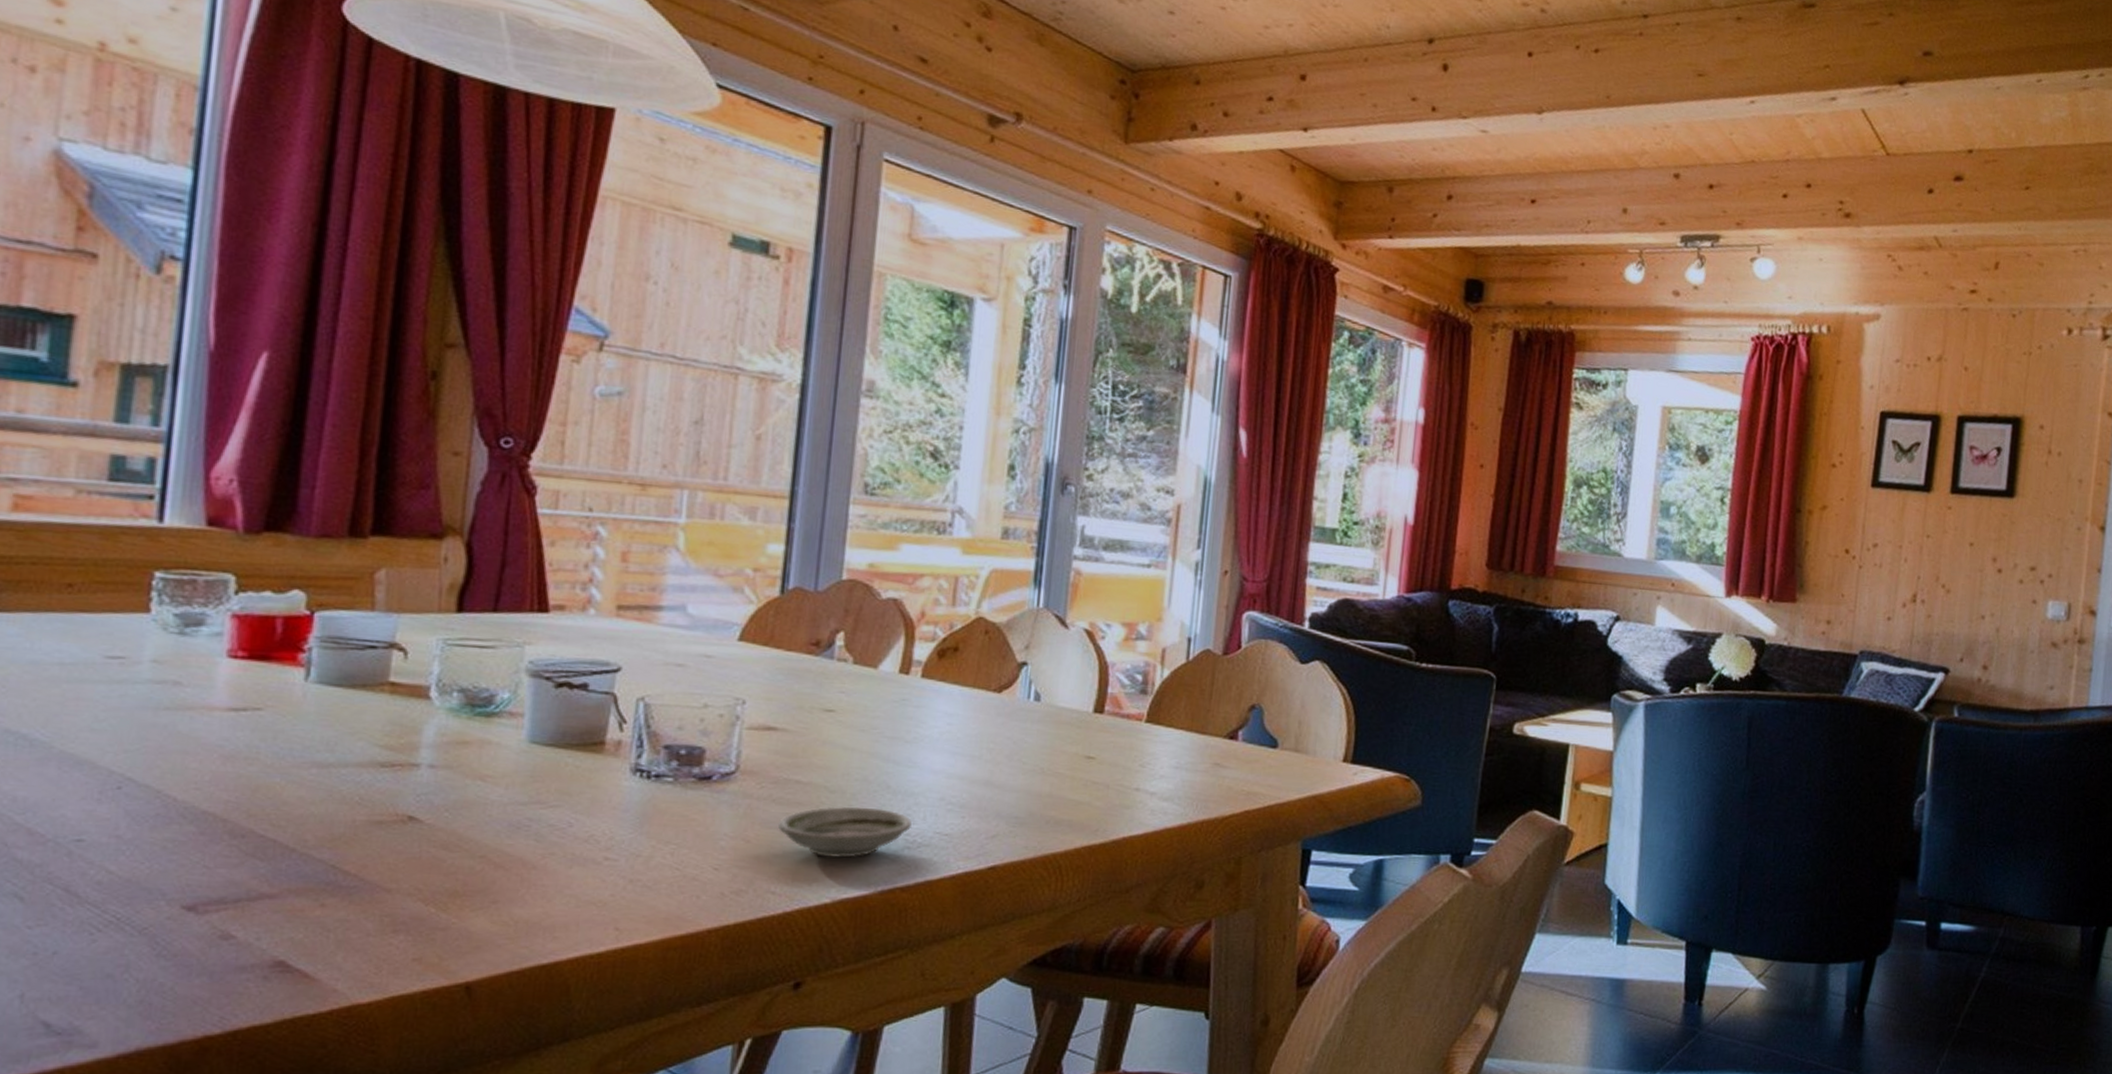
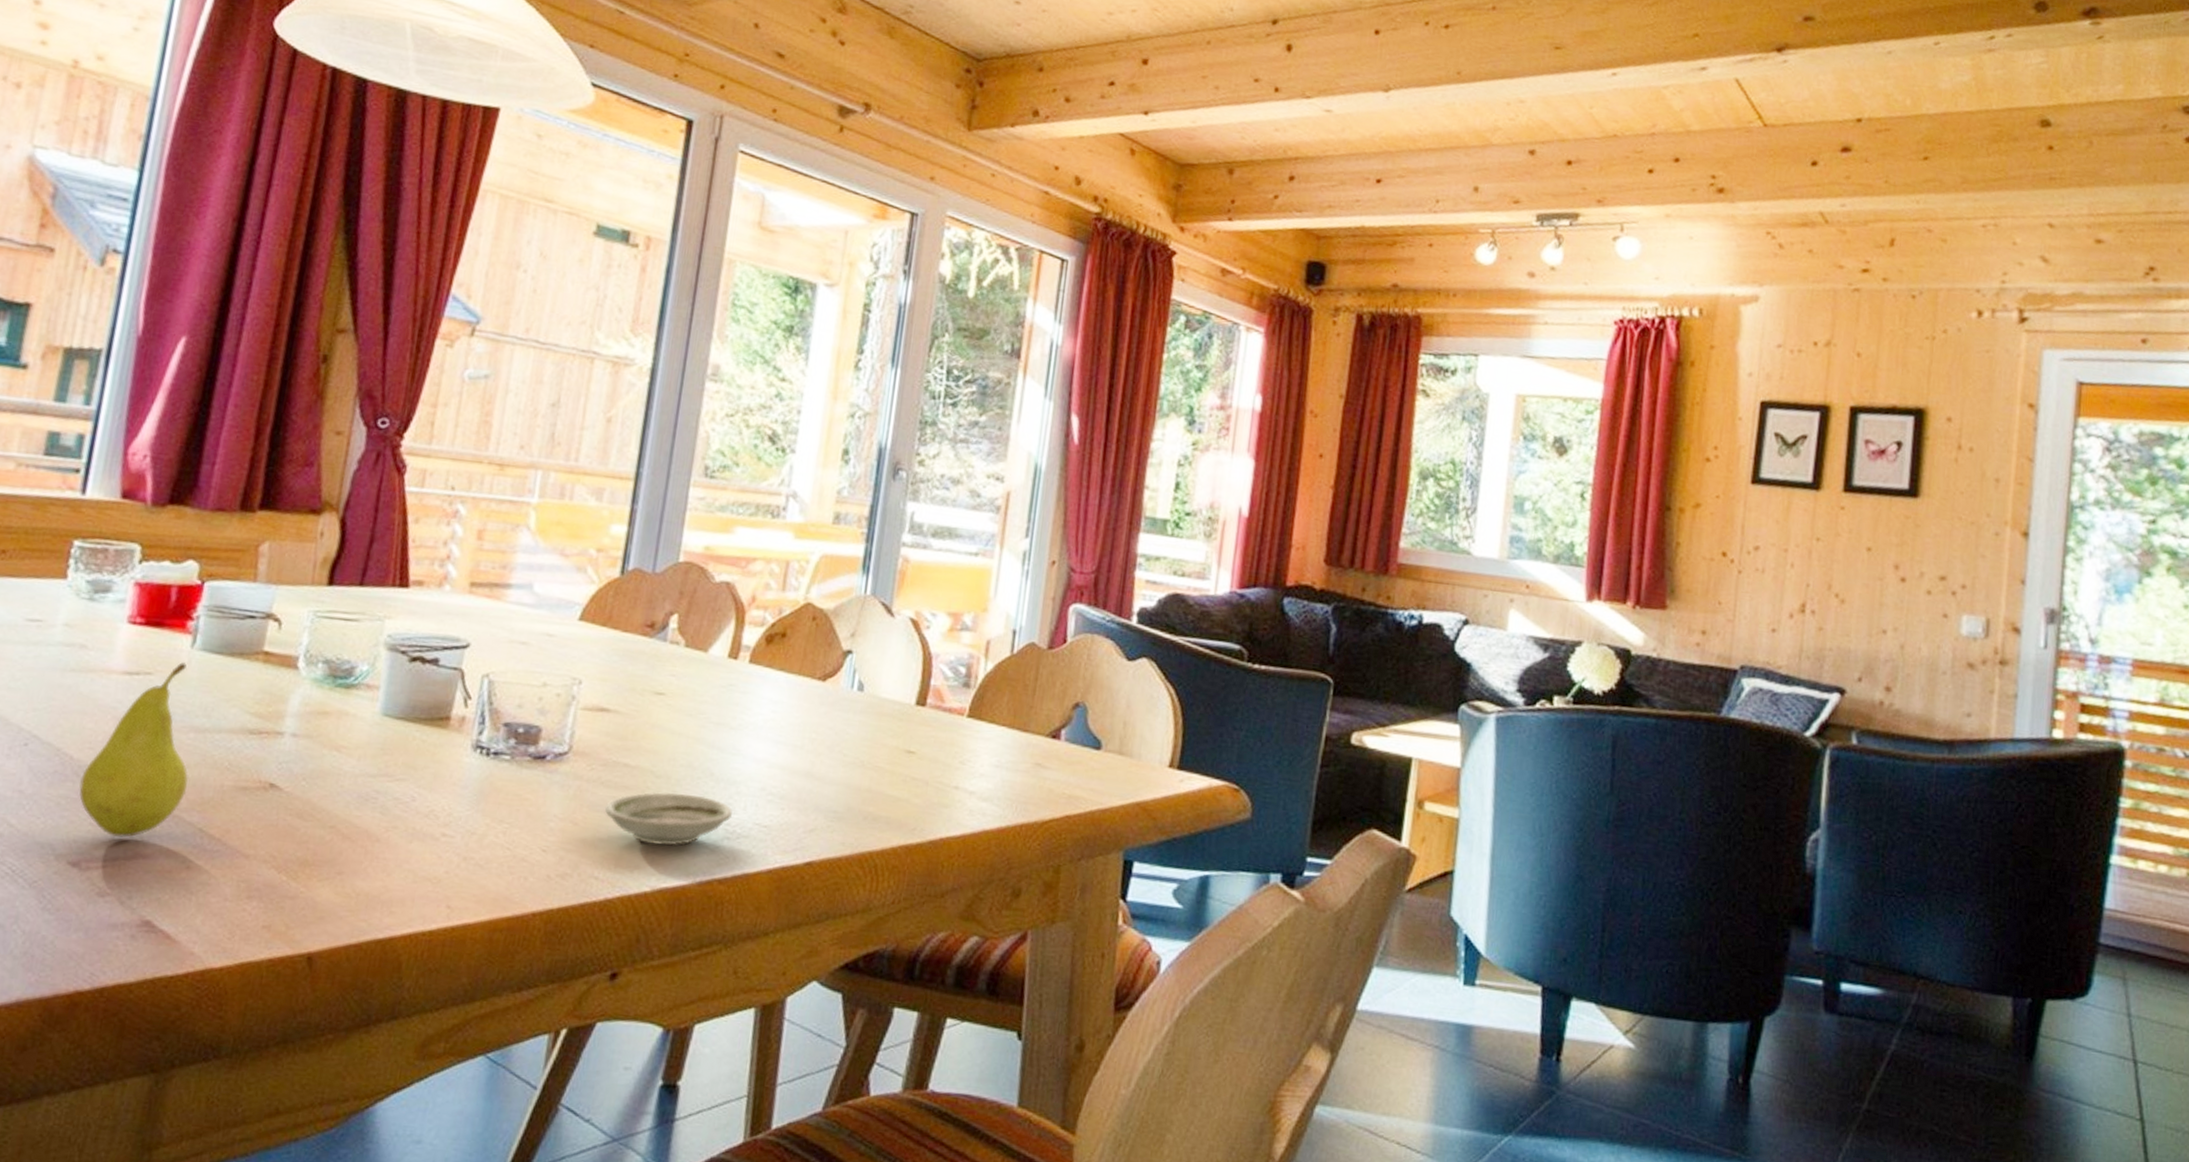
fruit: none [187,696,314,879] -> present [79,662,188,838]

